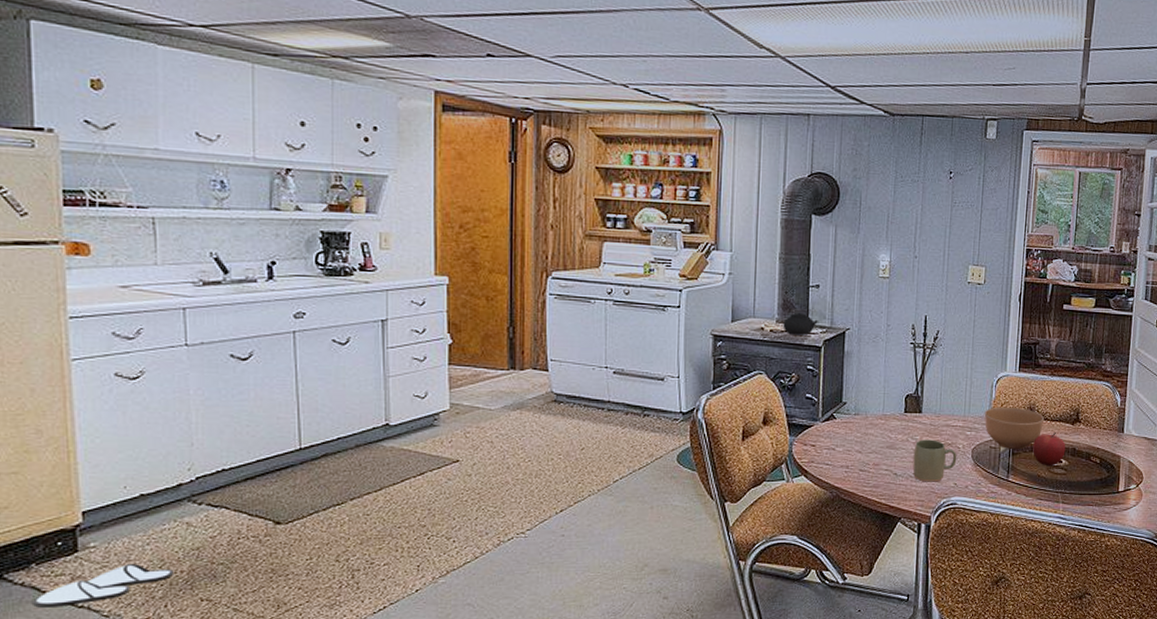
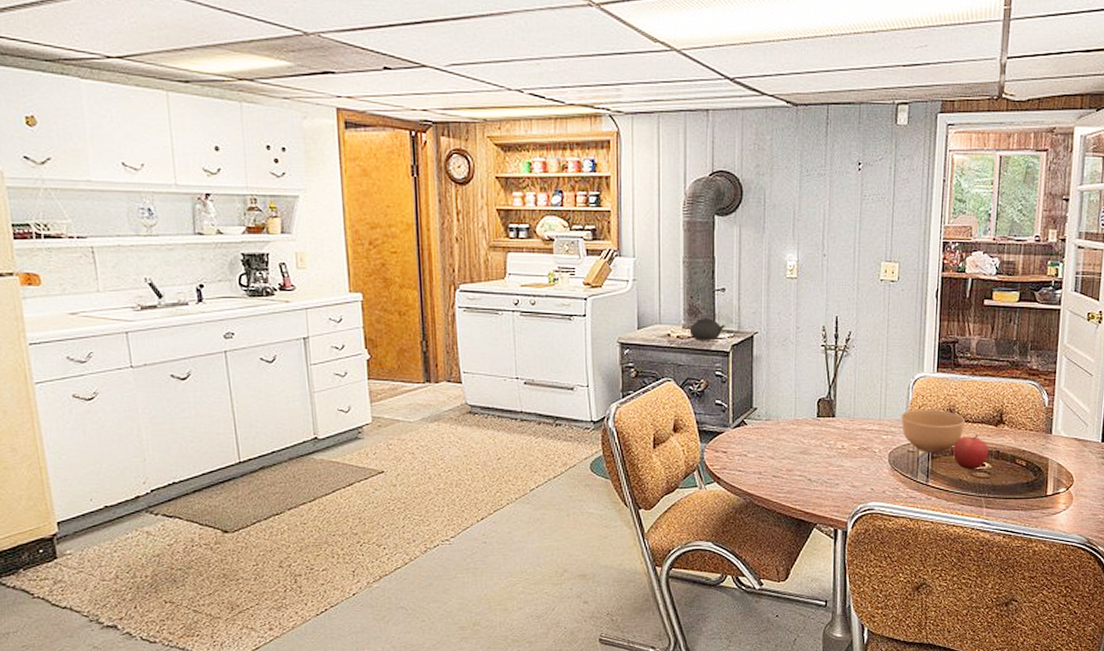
slippers: present [33,563,175,608] -> none [24,568,140,608]
mug: present [913,439,957,482] -> none [827,444,873,488]

